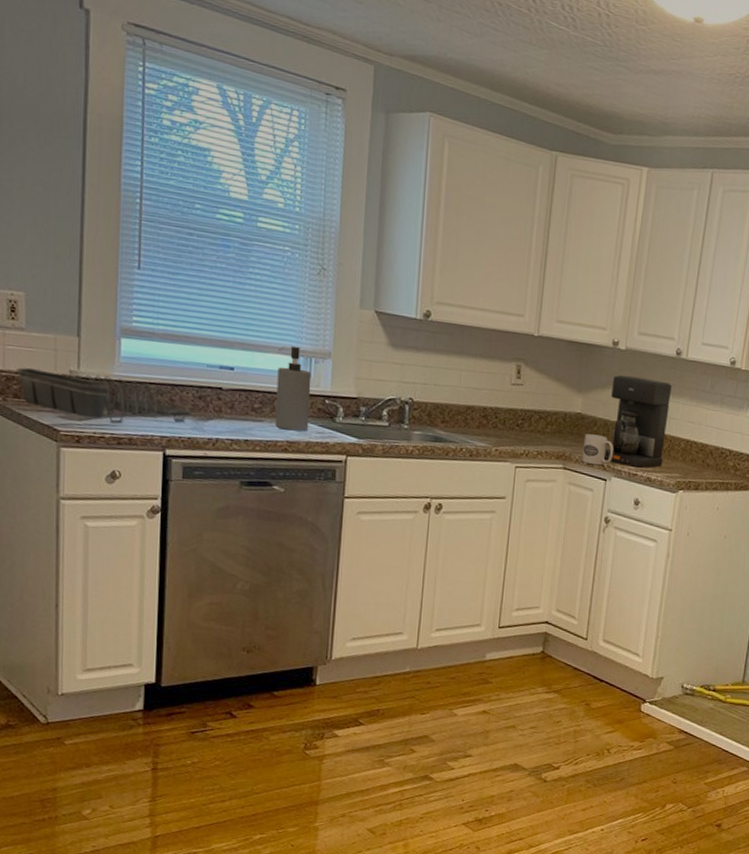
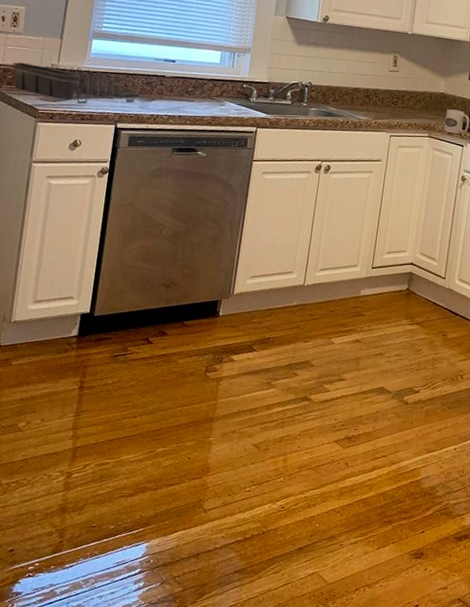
soap dispenser: present [275,345,312,432] -> none [203,43,235,109]

